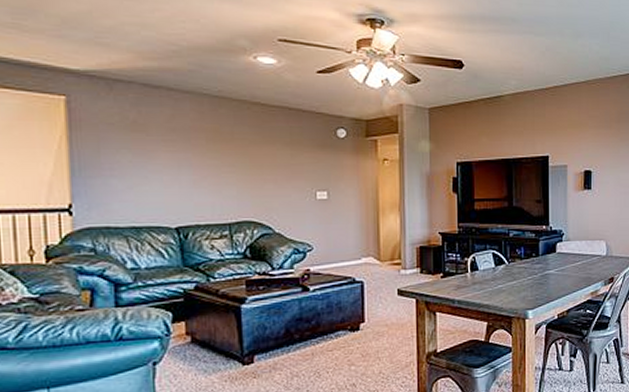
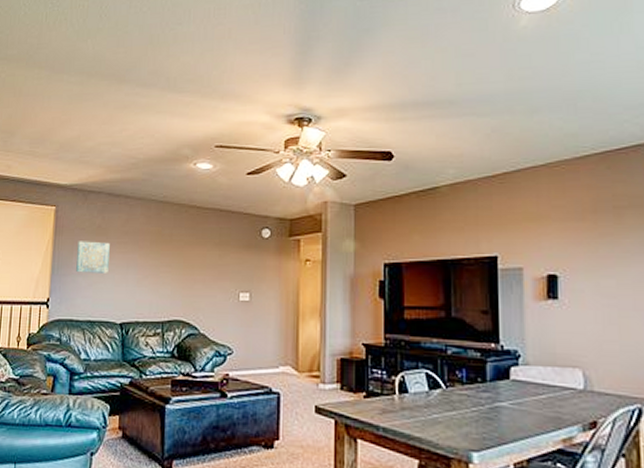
wall art: none [106,138,154,175] -> present [76,241,110,273]

